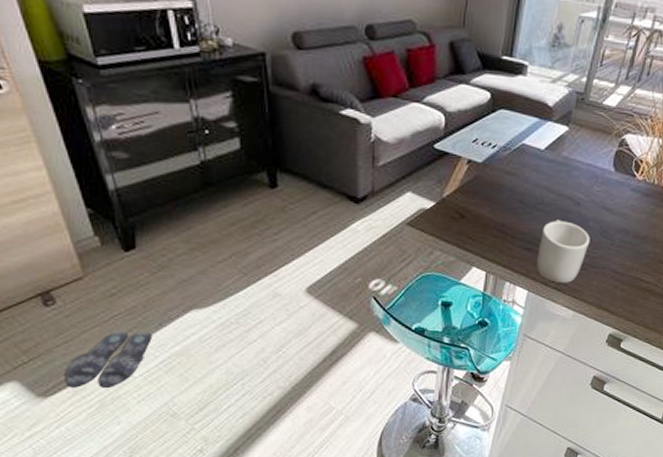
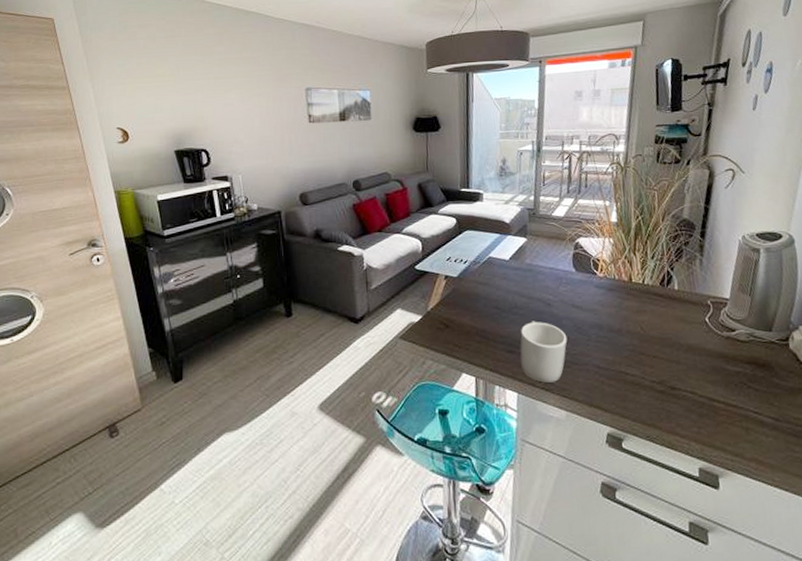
slippers: present [64,331,152,388] -> none [119,456,191,517]

